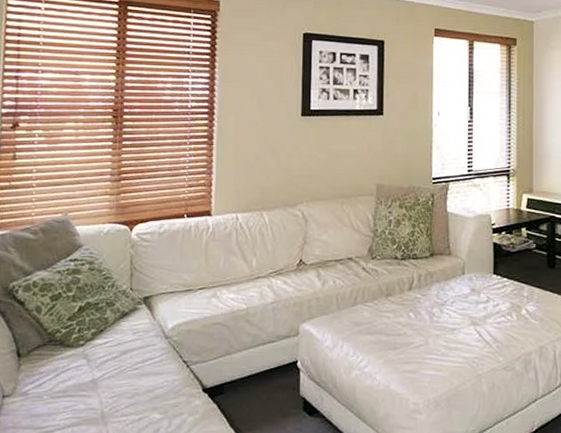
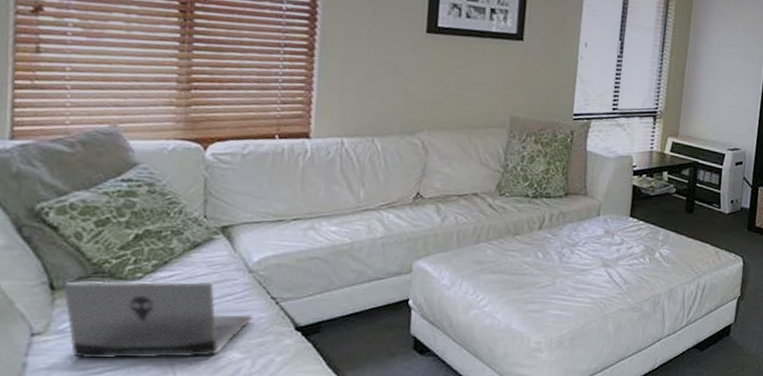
laptop computer: none [27,347,169,419] -> present [64,281,254,359]

